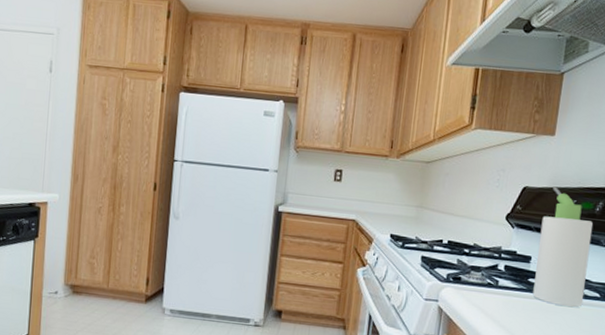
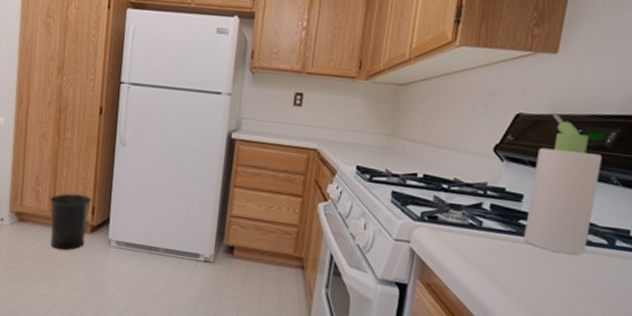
waste bin: none [104,265,146,320] -> present [49,193,91,250]

